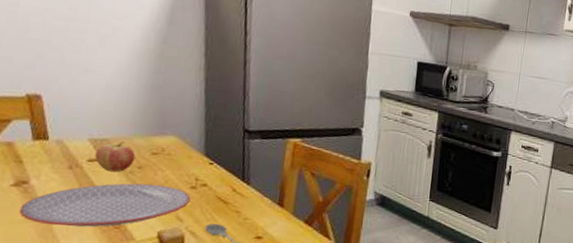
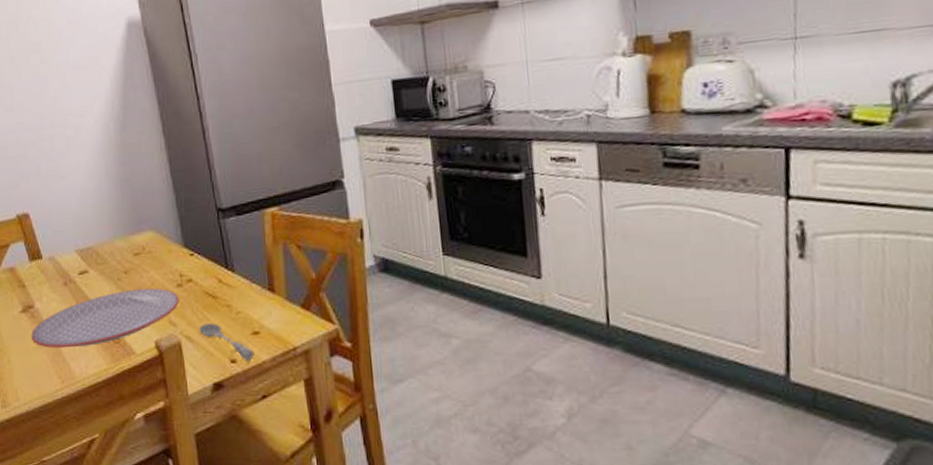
fruit: present [95,141,136,172] -> none [84,246,120,282]

